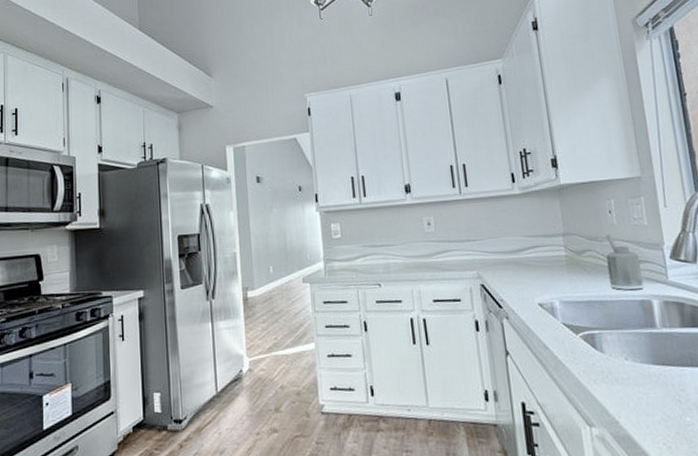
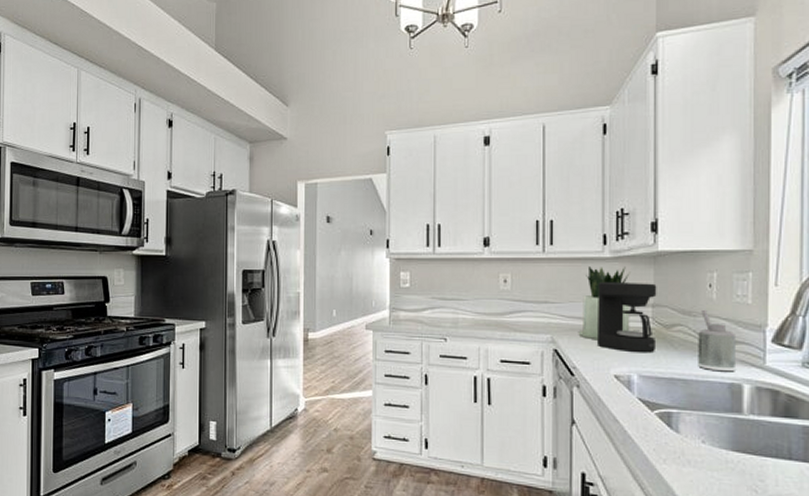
planter: none [500,201,547,272] -> present [578,267,630,341]
coffee maker: none [512,214,571,281] -> present [596,281,657,354]

